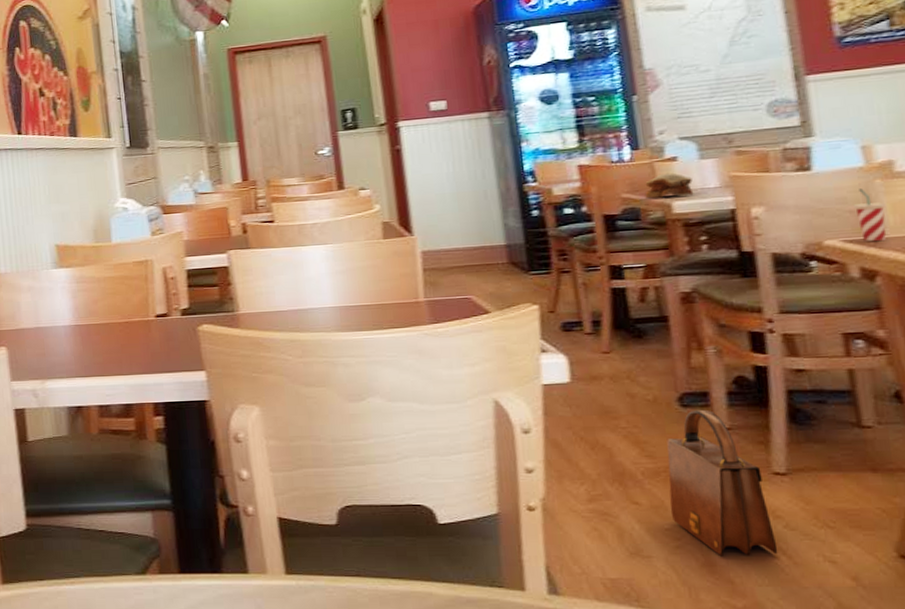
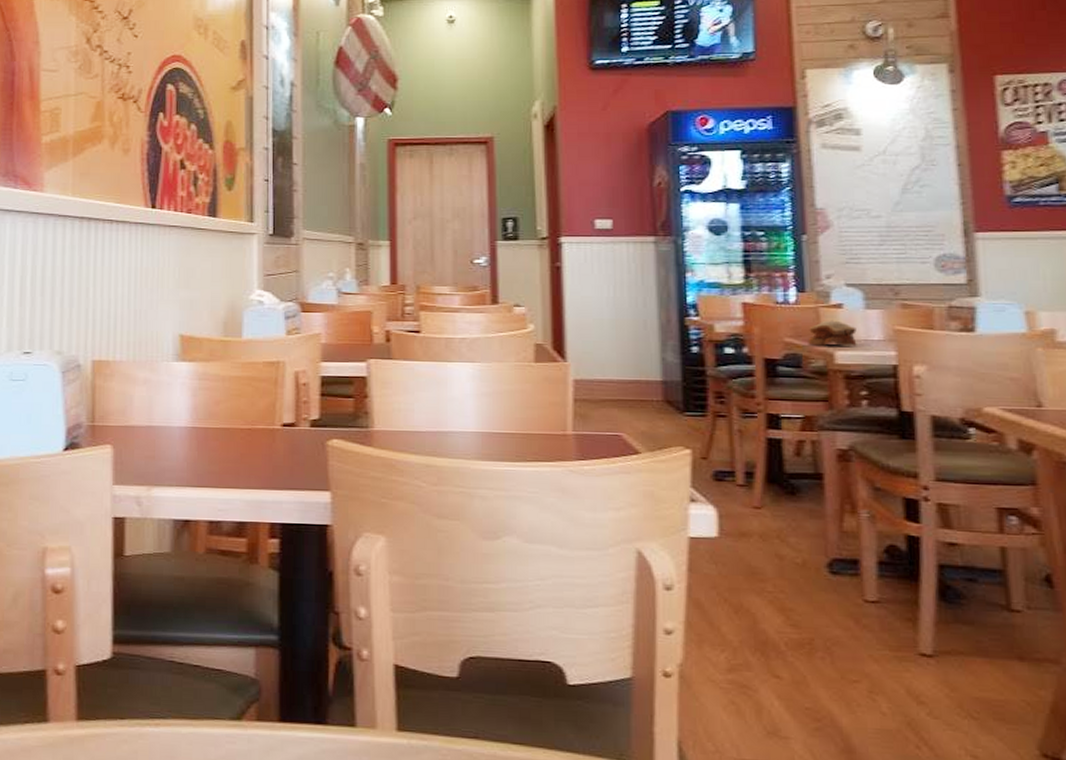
handbag: present [667,410,778,557] -> none [812,579,920,745]
beverage cup: present [853,188,887,241] -> none [1014,356,1047,412]

